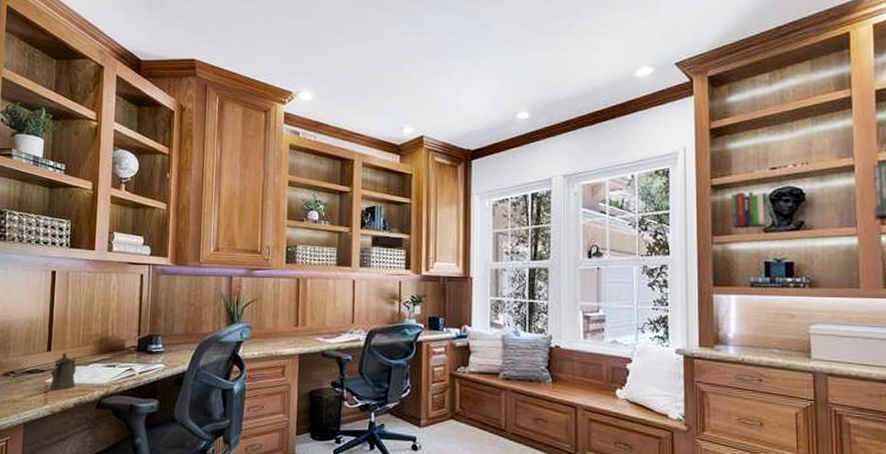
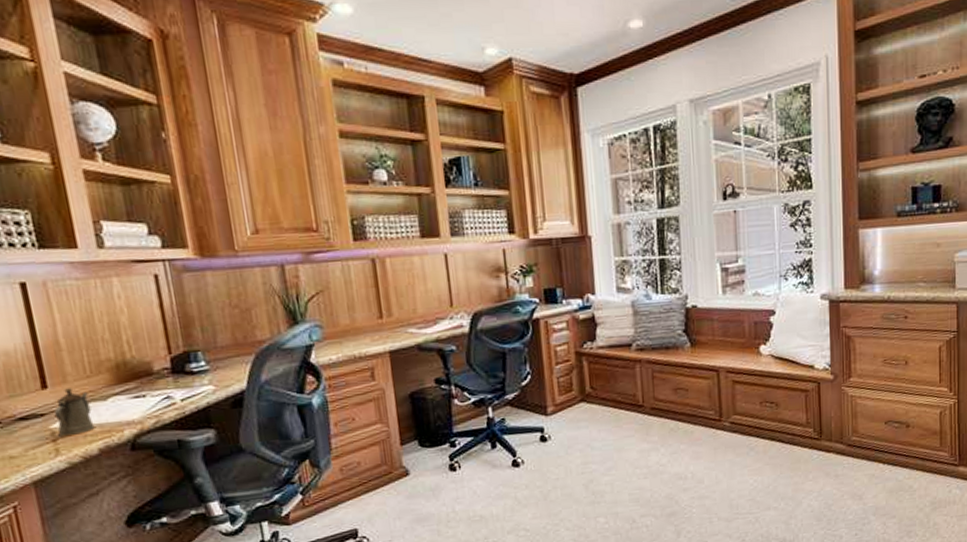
decorative box: present [370,228,404,249] -> none [459,183,503,211]
books: present [731,191,779,229] -> none [877,105,928,152]

